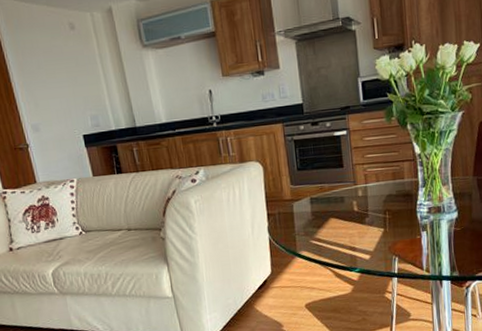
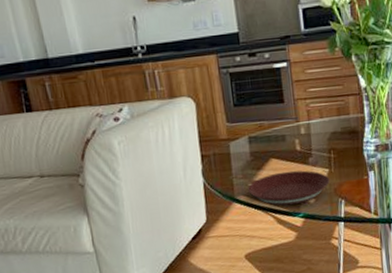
plate: none [309,229,385,261] -> present [248,170,330,206]

